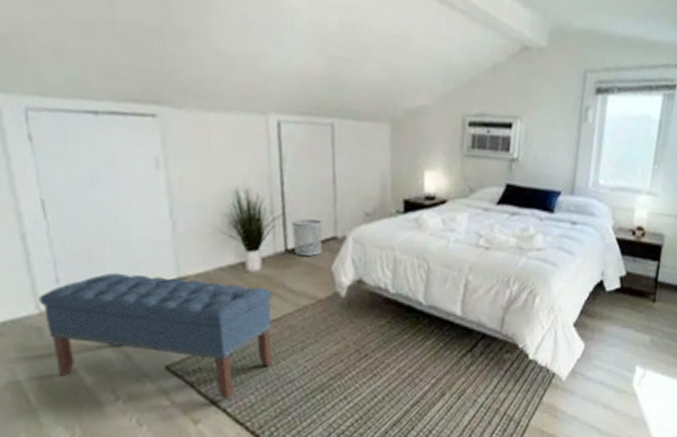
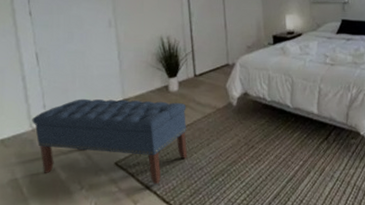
waste bin: present [292,218,323,257] -> none [198,53,219,79]

